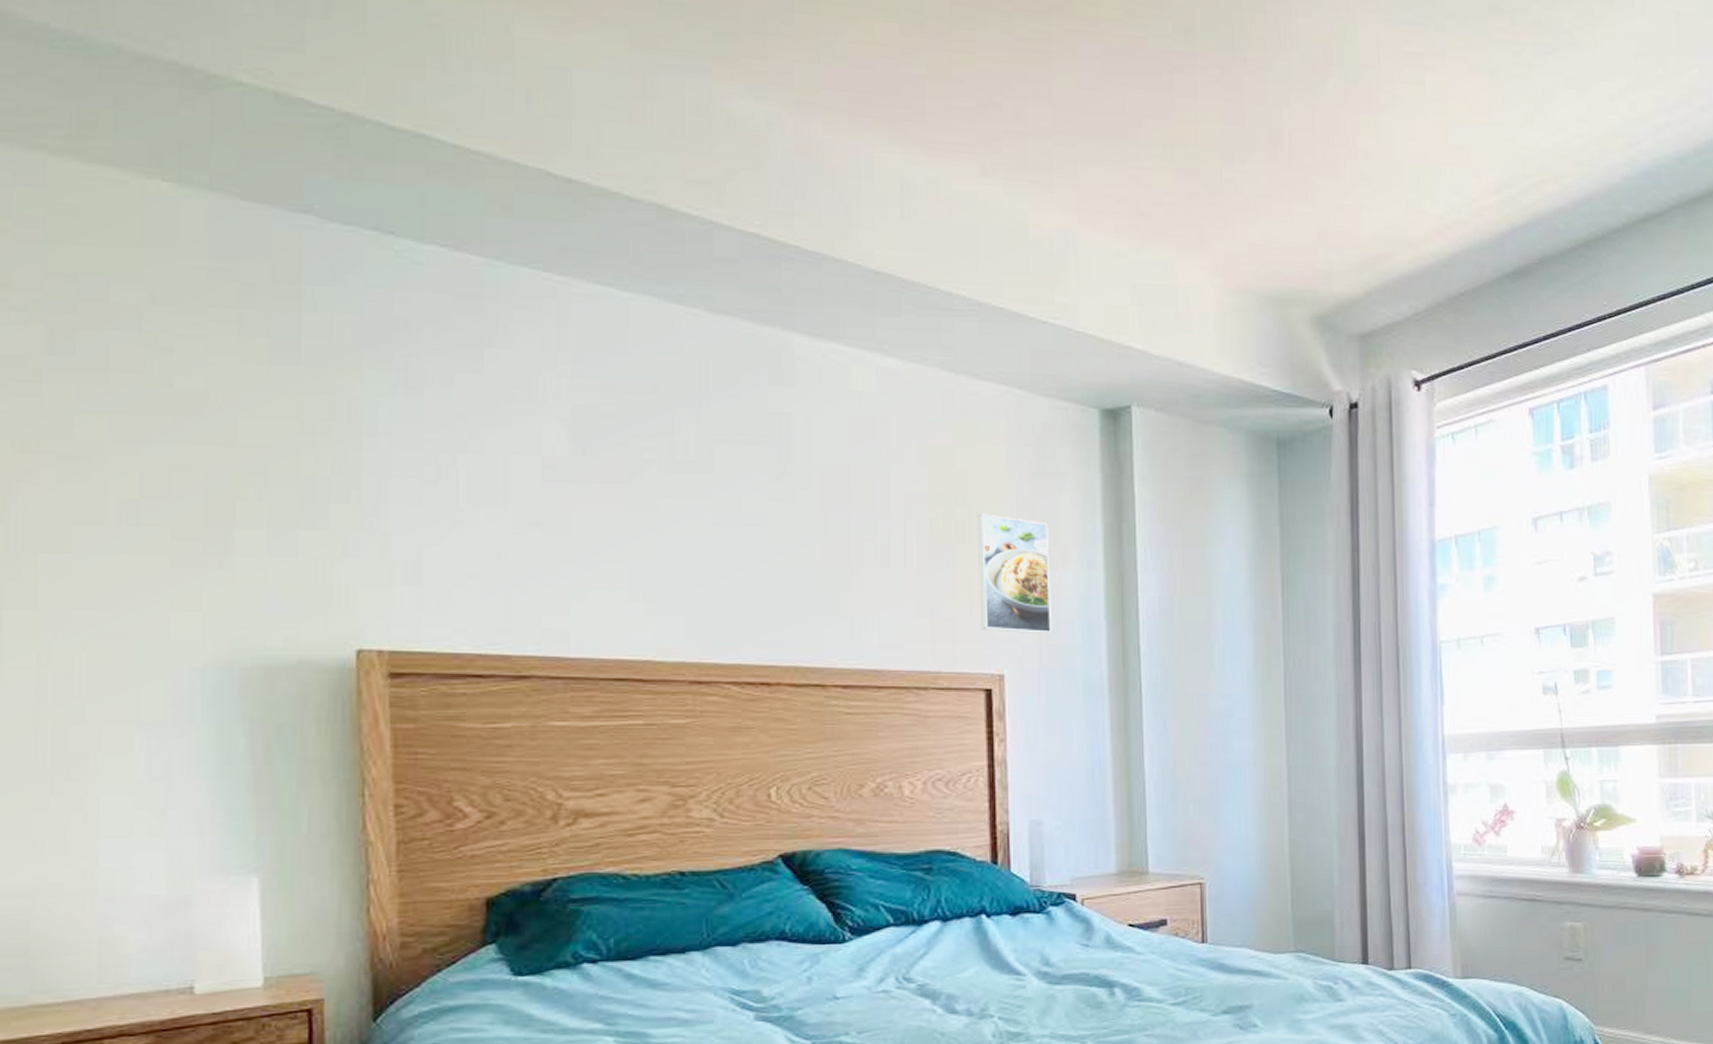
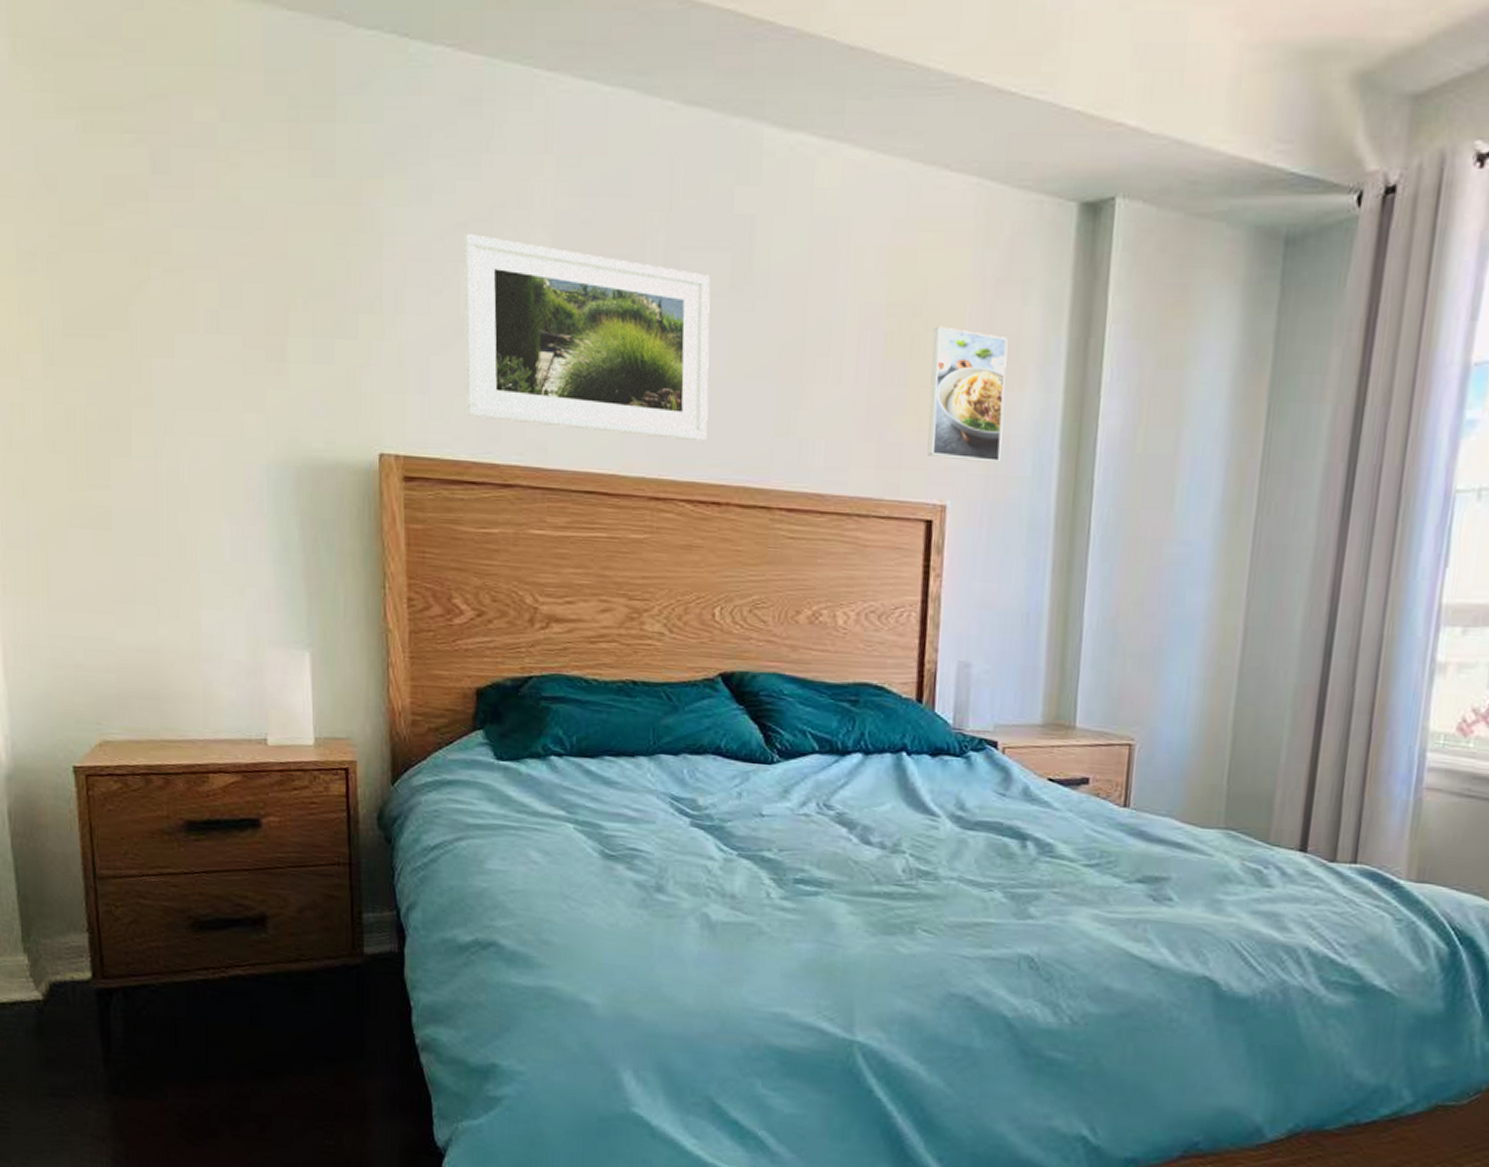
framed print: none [463,425,752,625] -> present [463,234,711,442]

